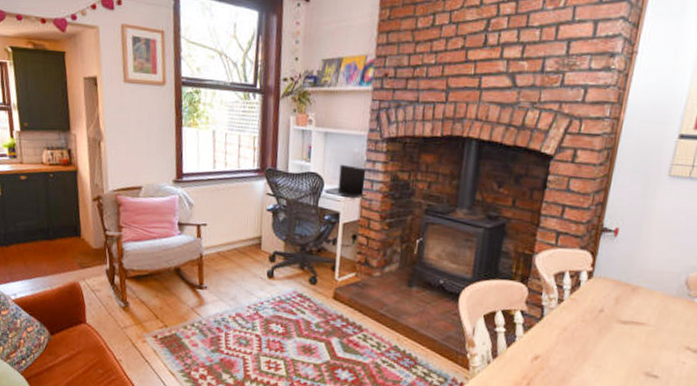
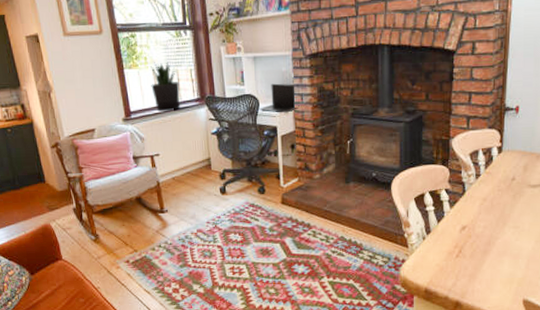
planter: none [208,123,240,180] -> present [151,62,181,112]

